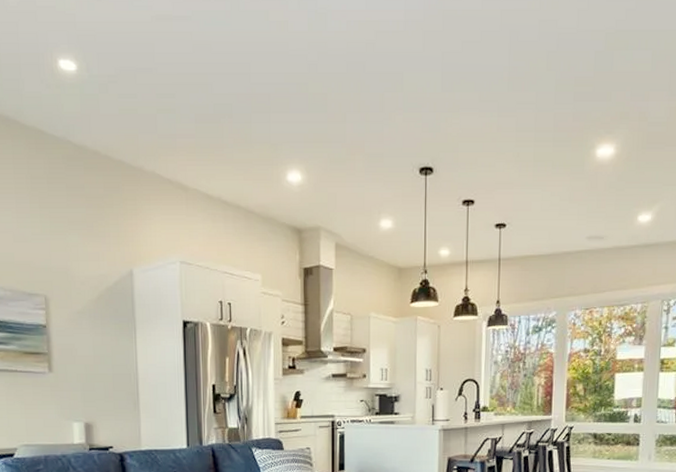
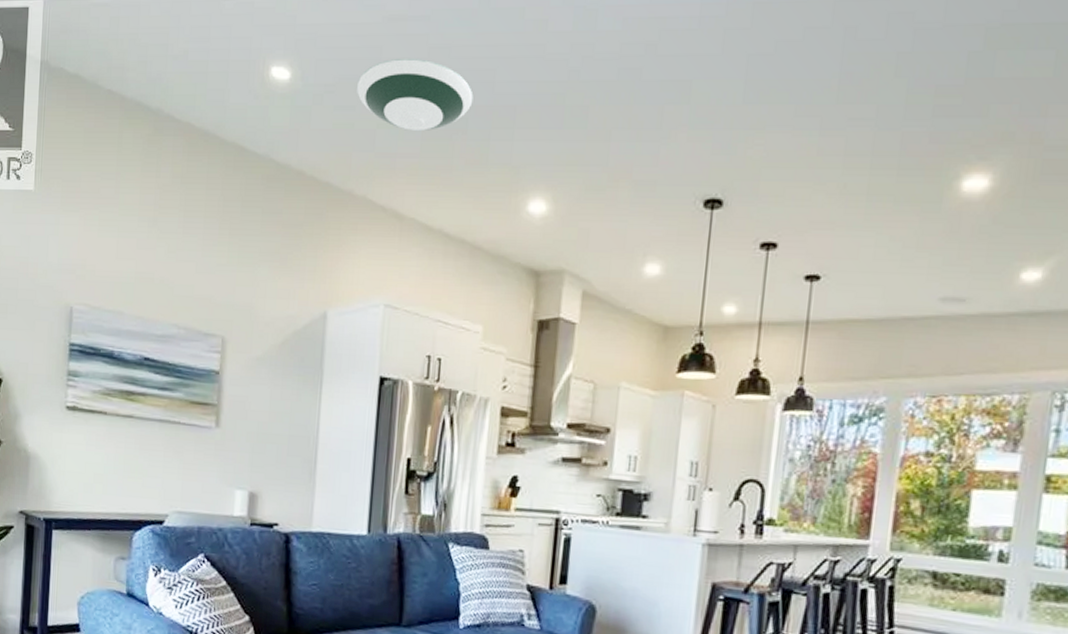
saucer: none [136,52,234,115] -> present [357,57,474,131]

